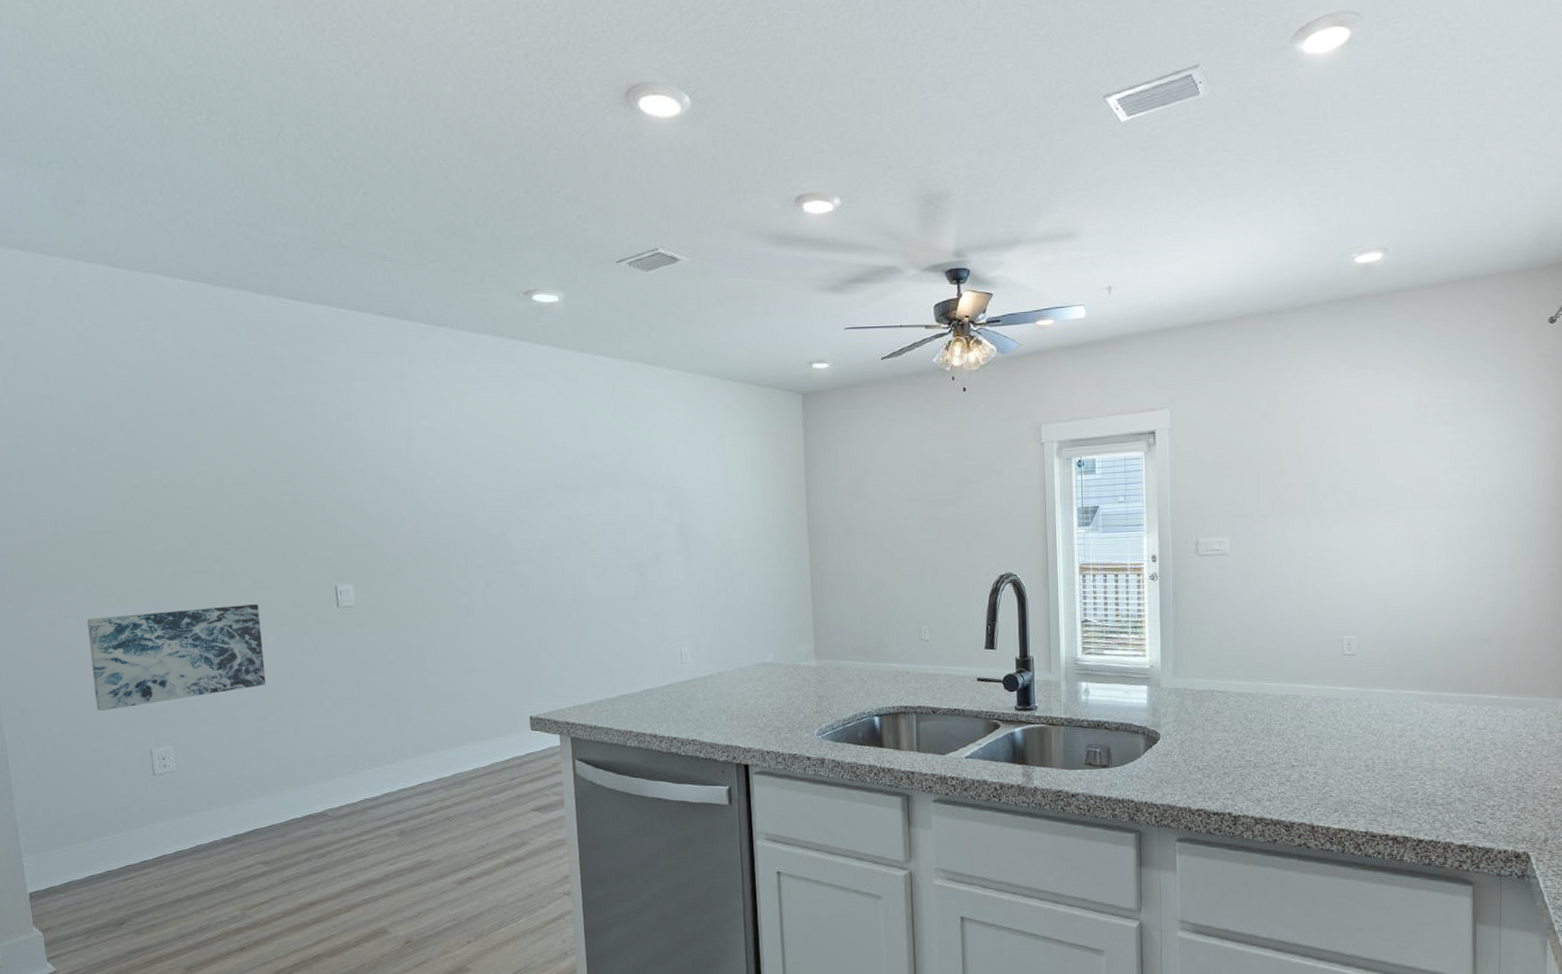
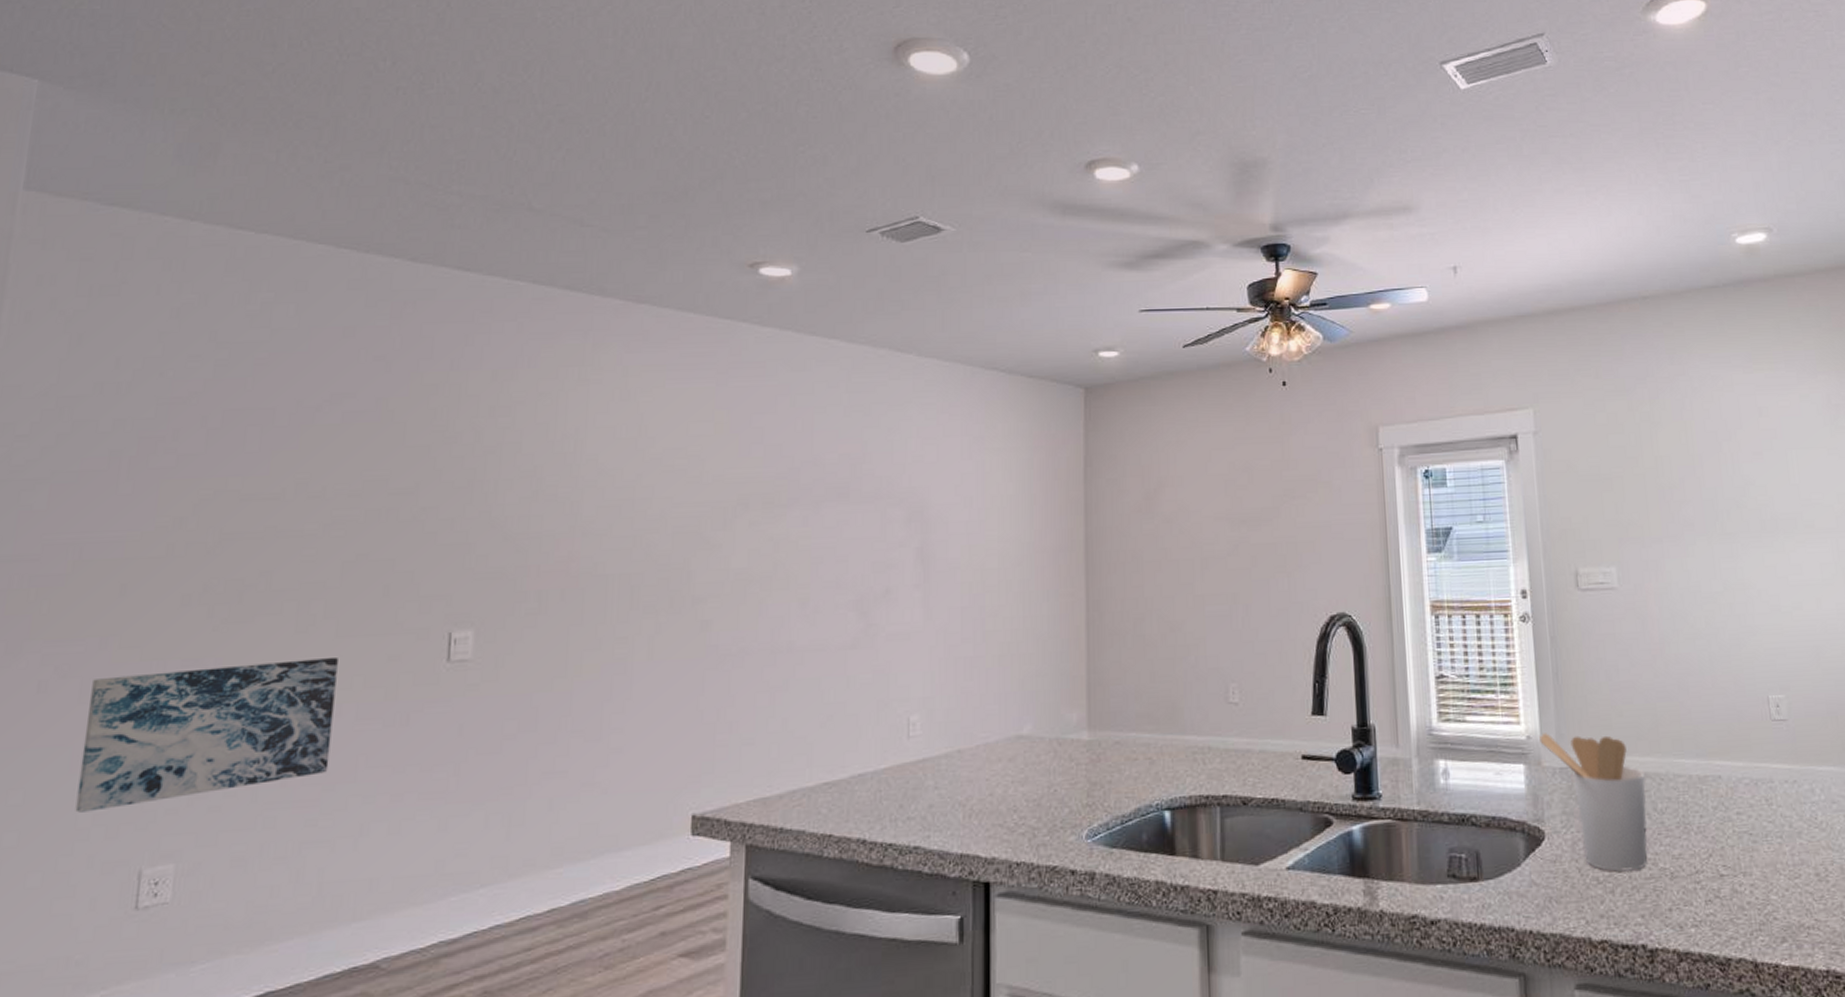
utensil holder: none [1160,663,1241,762] -> present [1540,733,1648,872]

